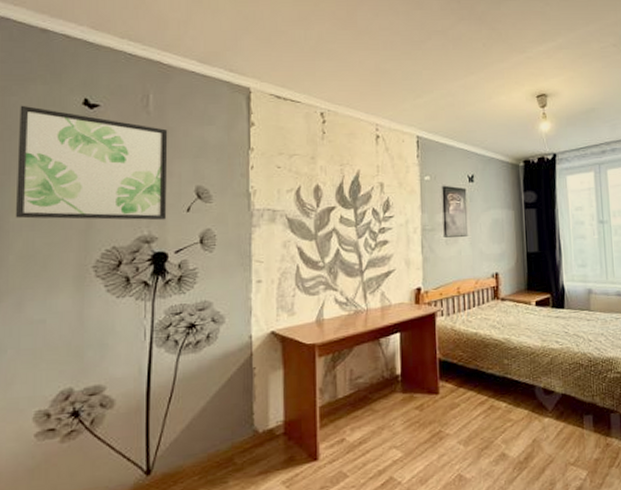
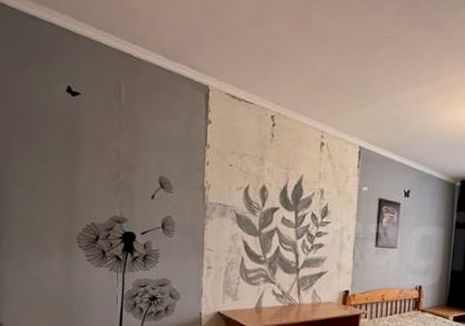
wall art: present [15,105,168,221] -> none [16,88,137,204]

